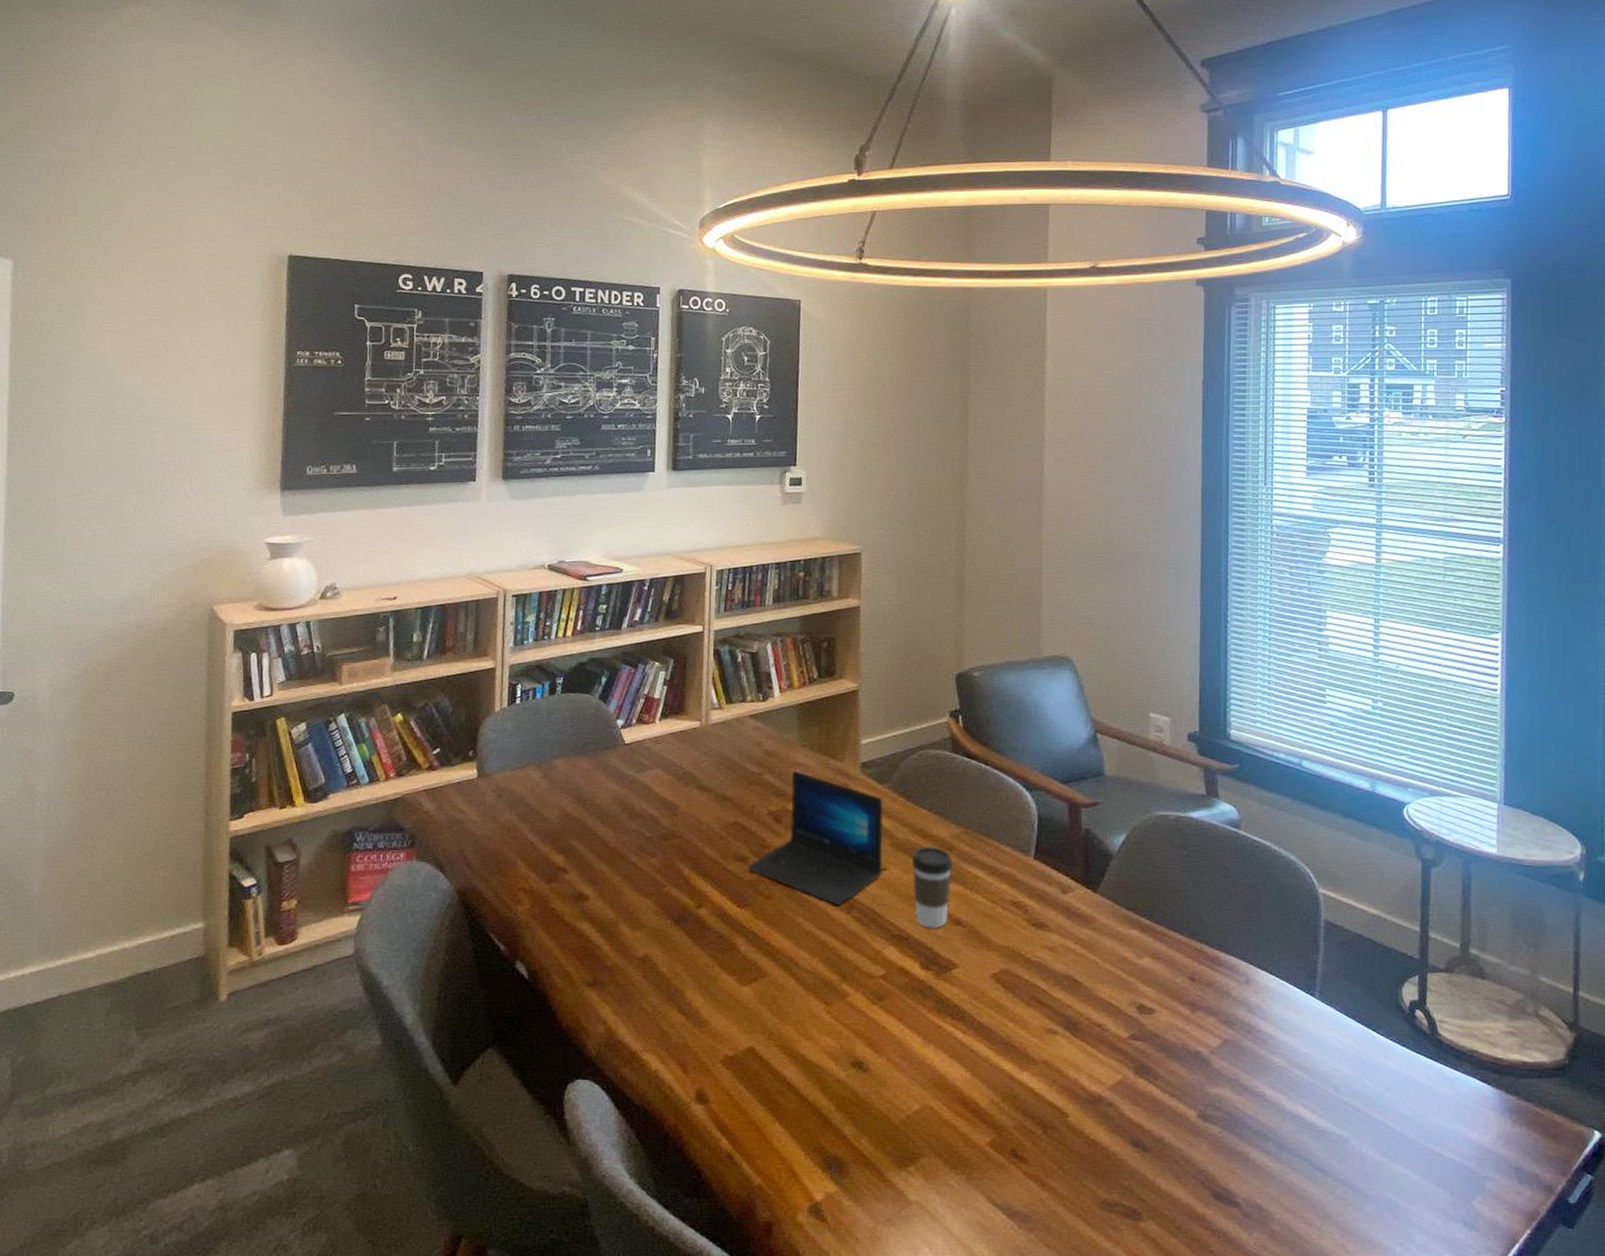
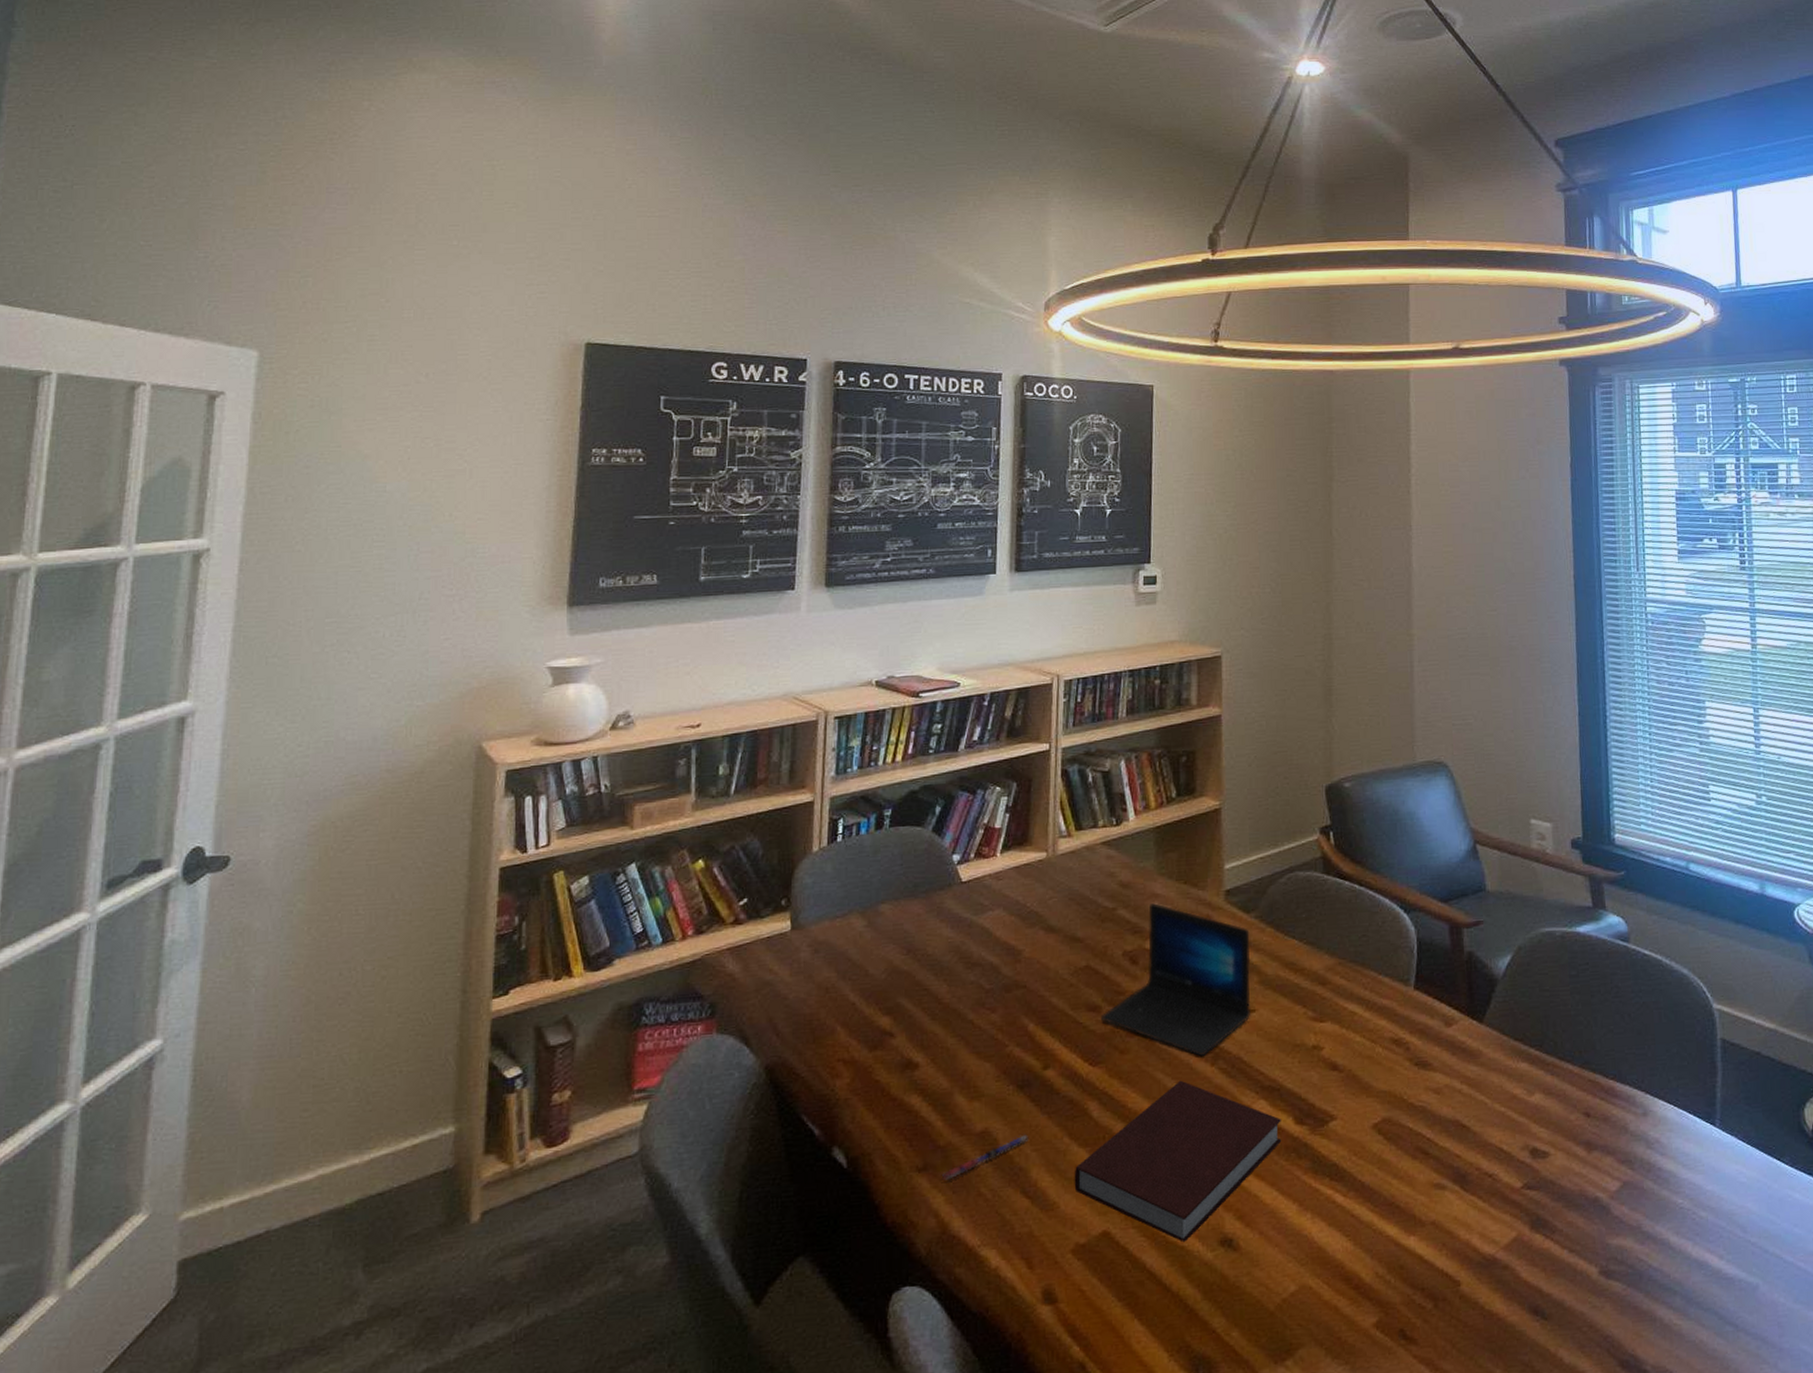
pen: none [608,962,684,995] -> present [941,1134,1028,1181]
notebook: none [723,925,909,1062] -> present [1074,1080,1282,1243]
coffee cup: present [911,846,953,929] -> none [1282,981,1327,1077]

